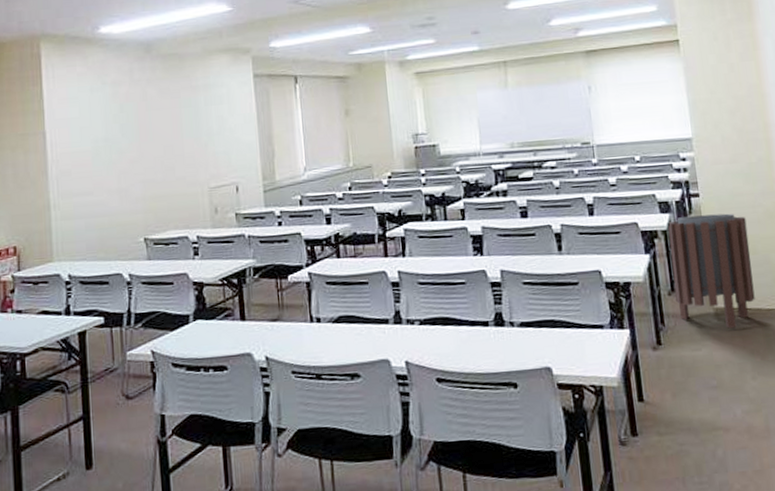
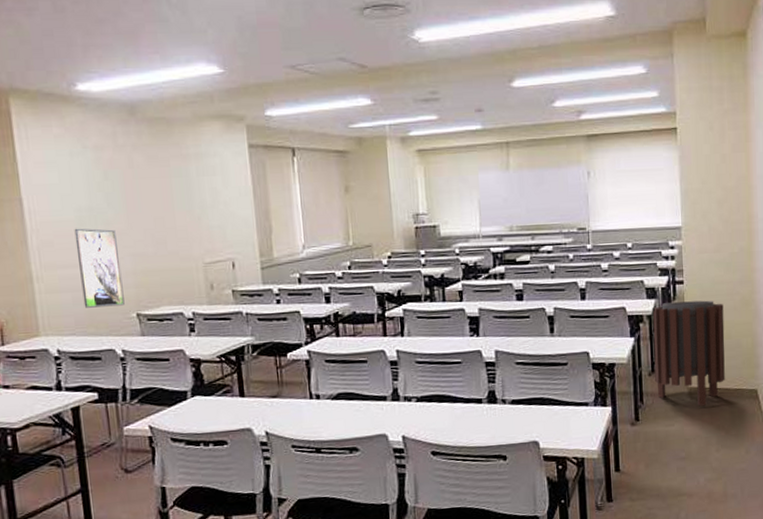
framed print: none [90,157,133,234] -> present [74,228,125,308]

